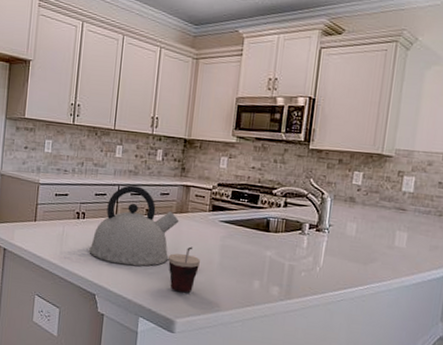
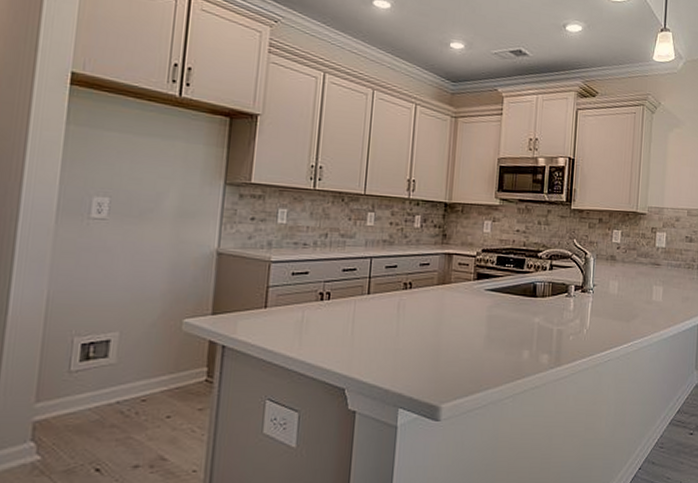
kettle: present [89,185,179,267] -> none [336,257,442,350]
cup: present [168,246,201,293] -> none [430,320,467,374]

